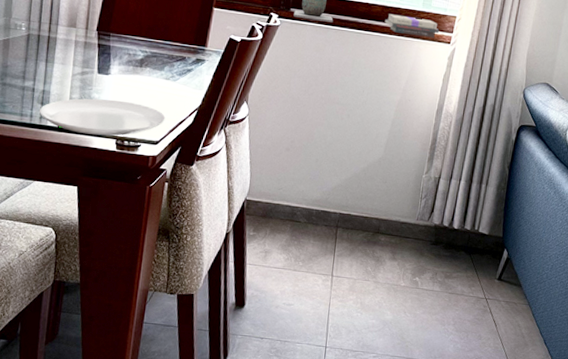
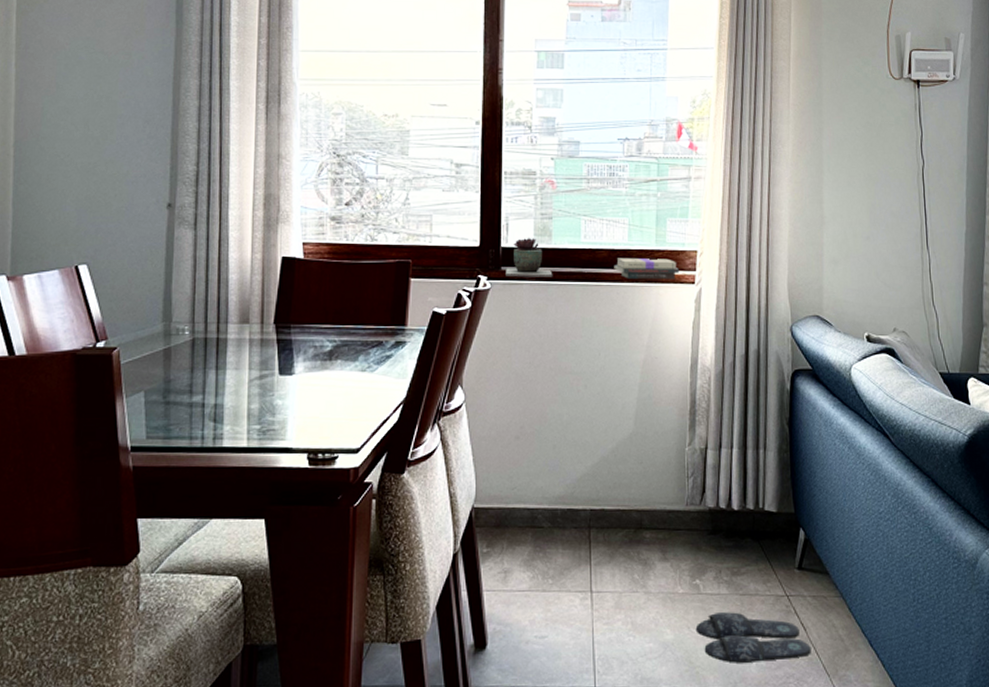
plate: present [40,98,165,136] -> none [213,404,365,452]
slippers: none [411,304,498,345] -> present [697,612,811,663]

